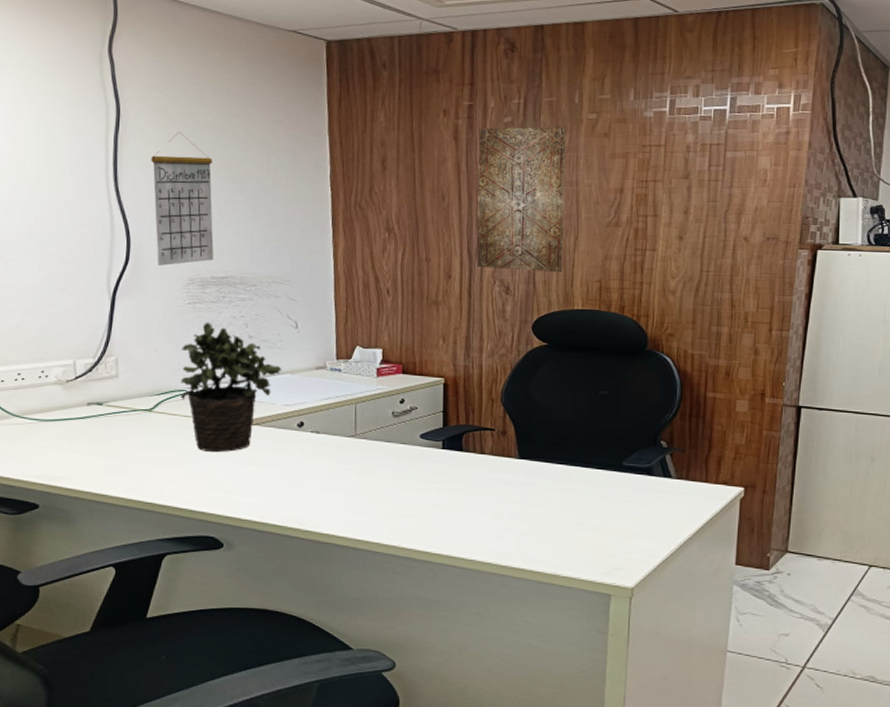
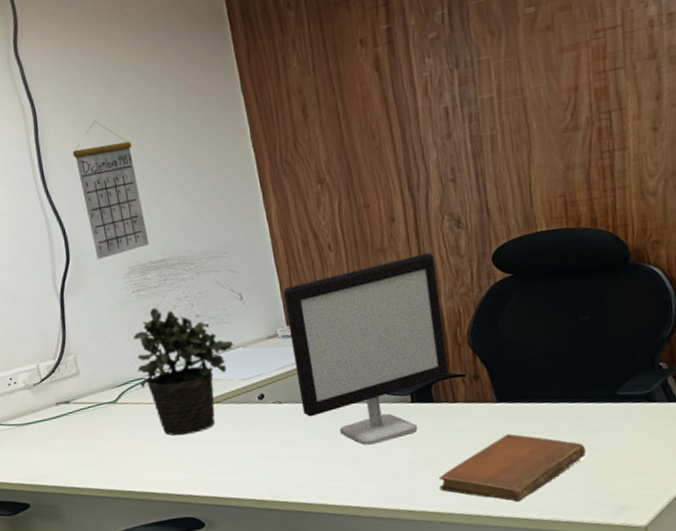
computer monitor: none [337,312,482,484] -> present [283,252,449,445]
notebook: none [456,489,591,555] -> present [438,433,587,503]
wall art: present [477,126,566,273] -> none [402,29,518,205]

